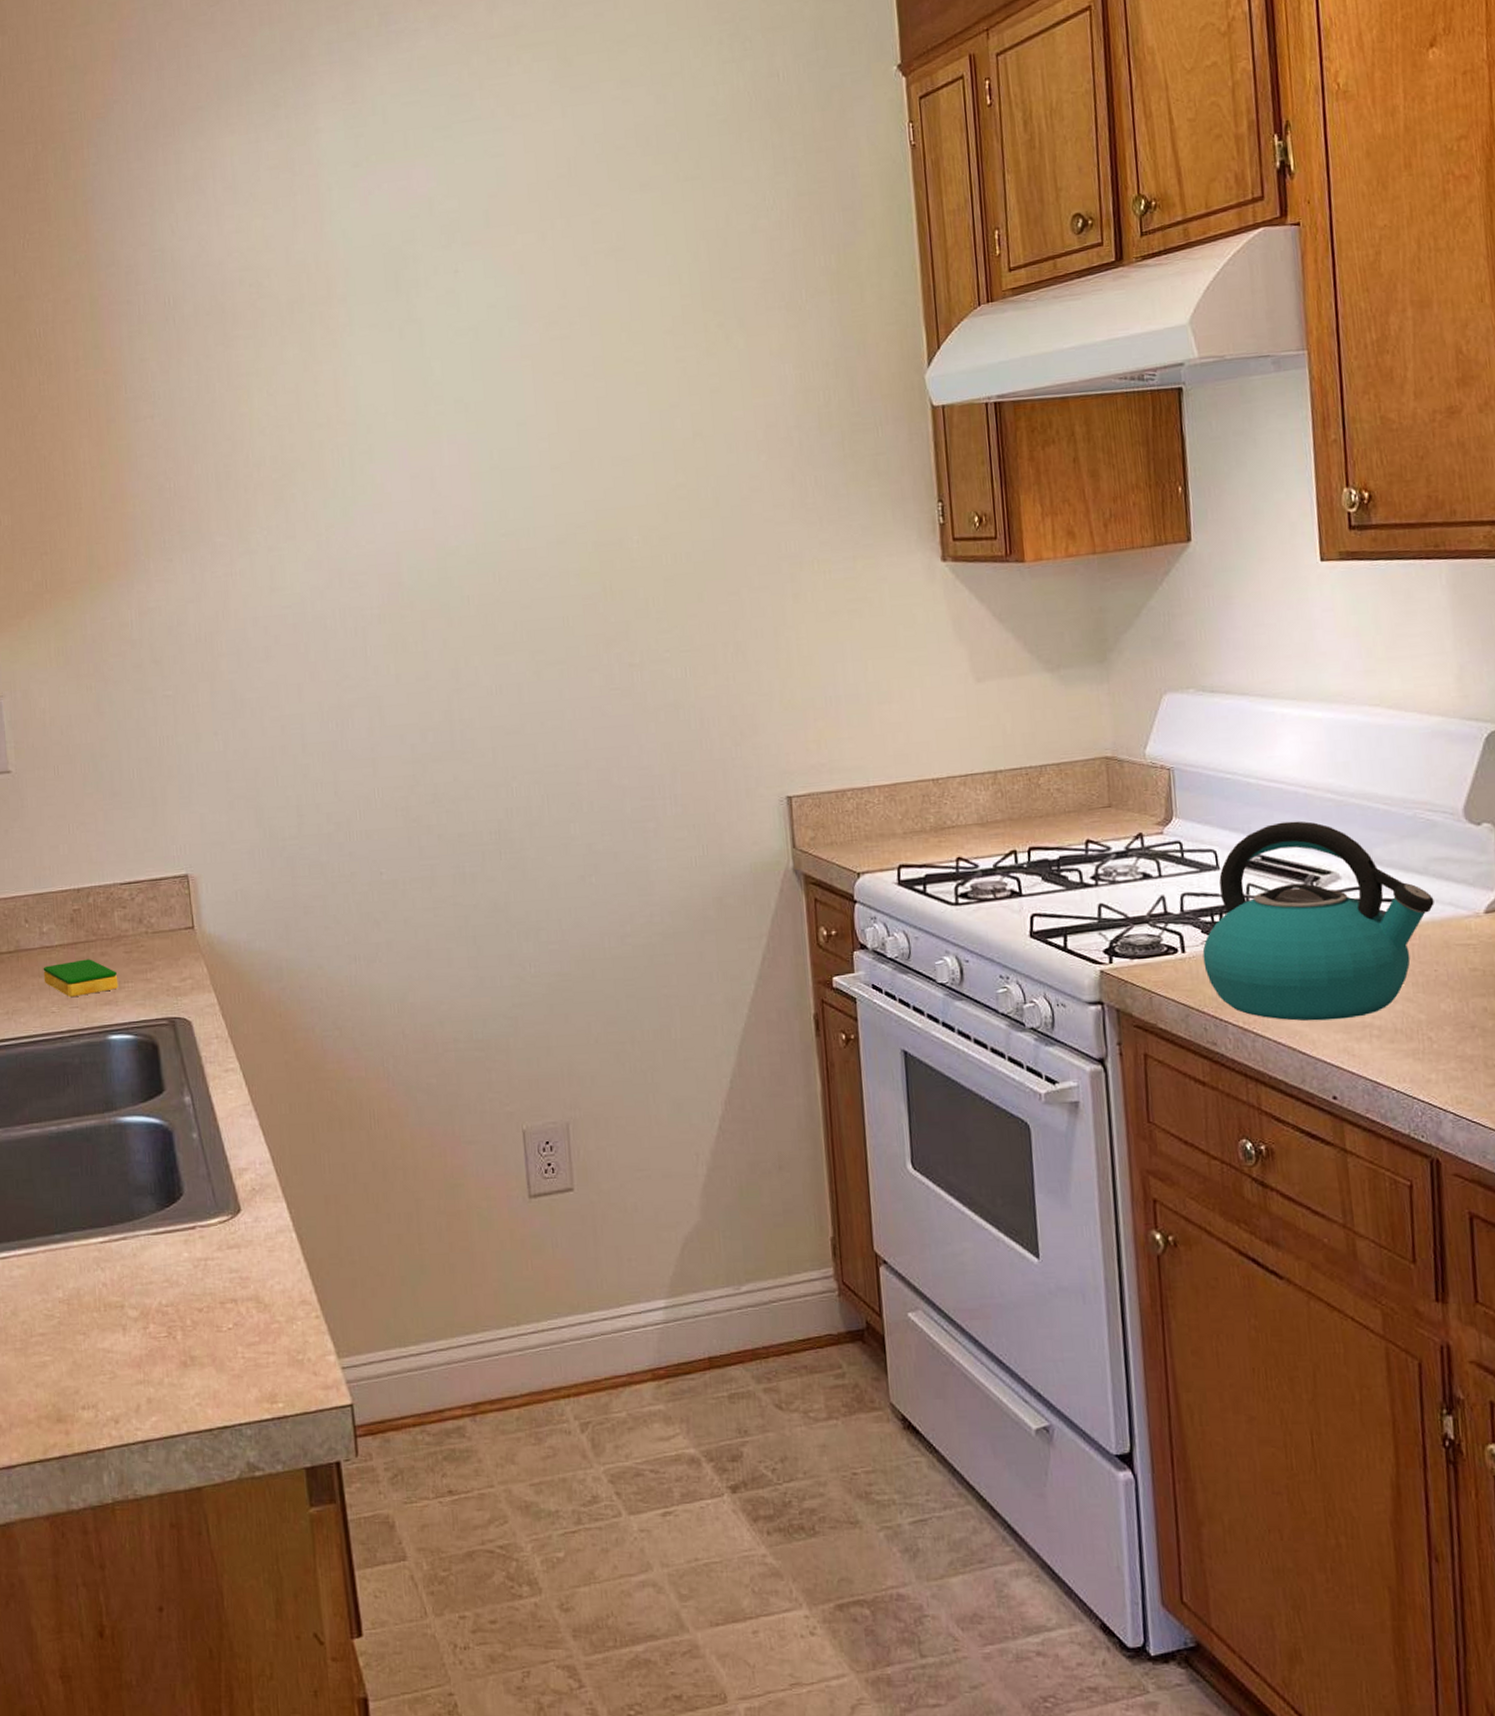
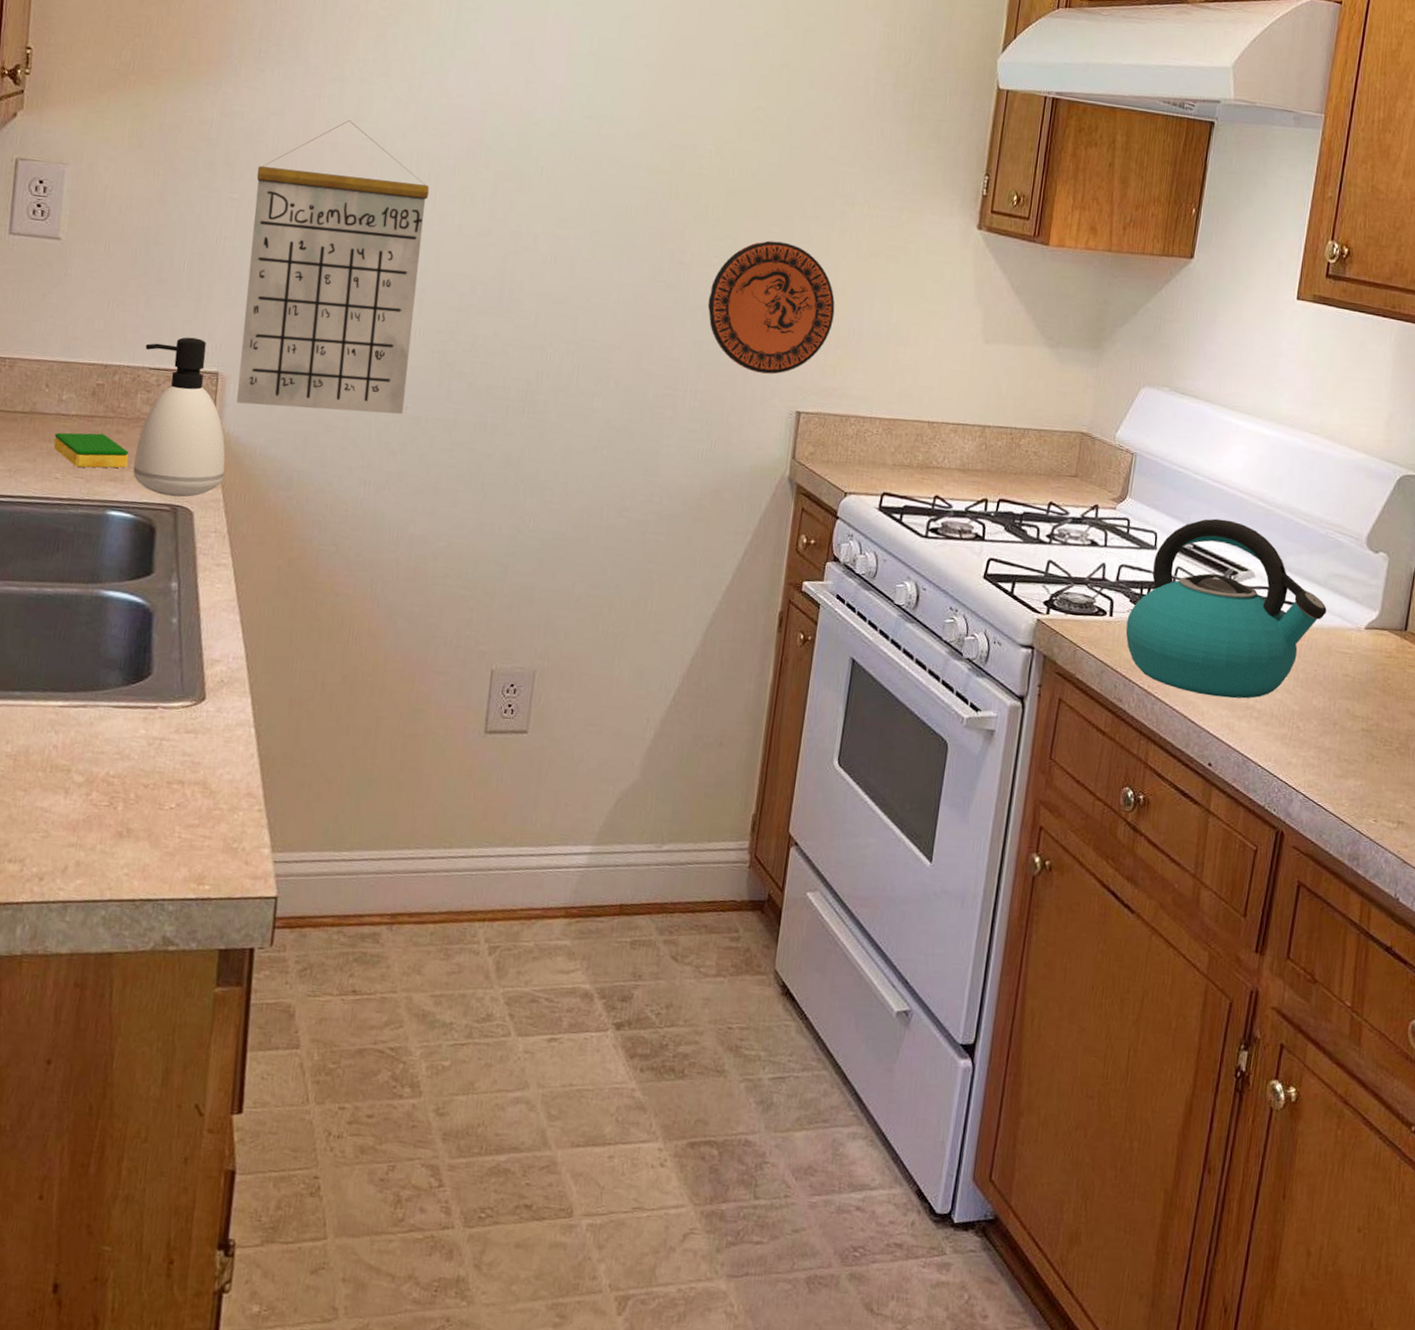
soap dispenser: none [112,844,214,1010] -> present [133,337,226,498]
calendar: none [185,592,378,902] -> present [236,120,429,415]
decorative plate: none [668,620,806,764] -> present [707,240,835,375]

